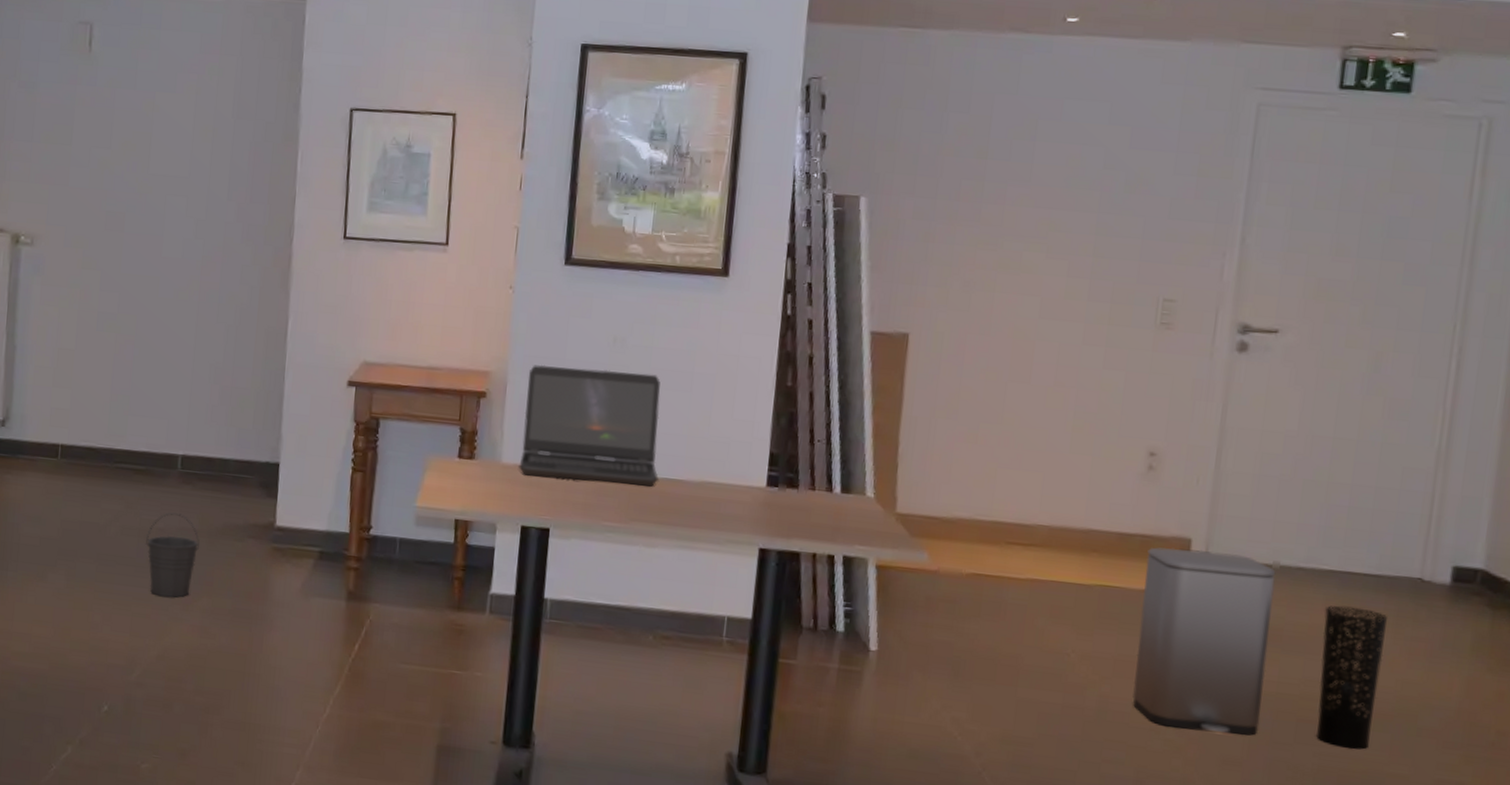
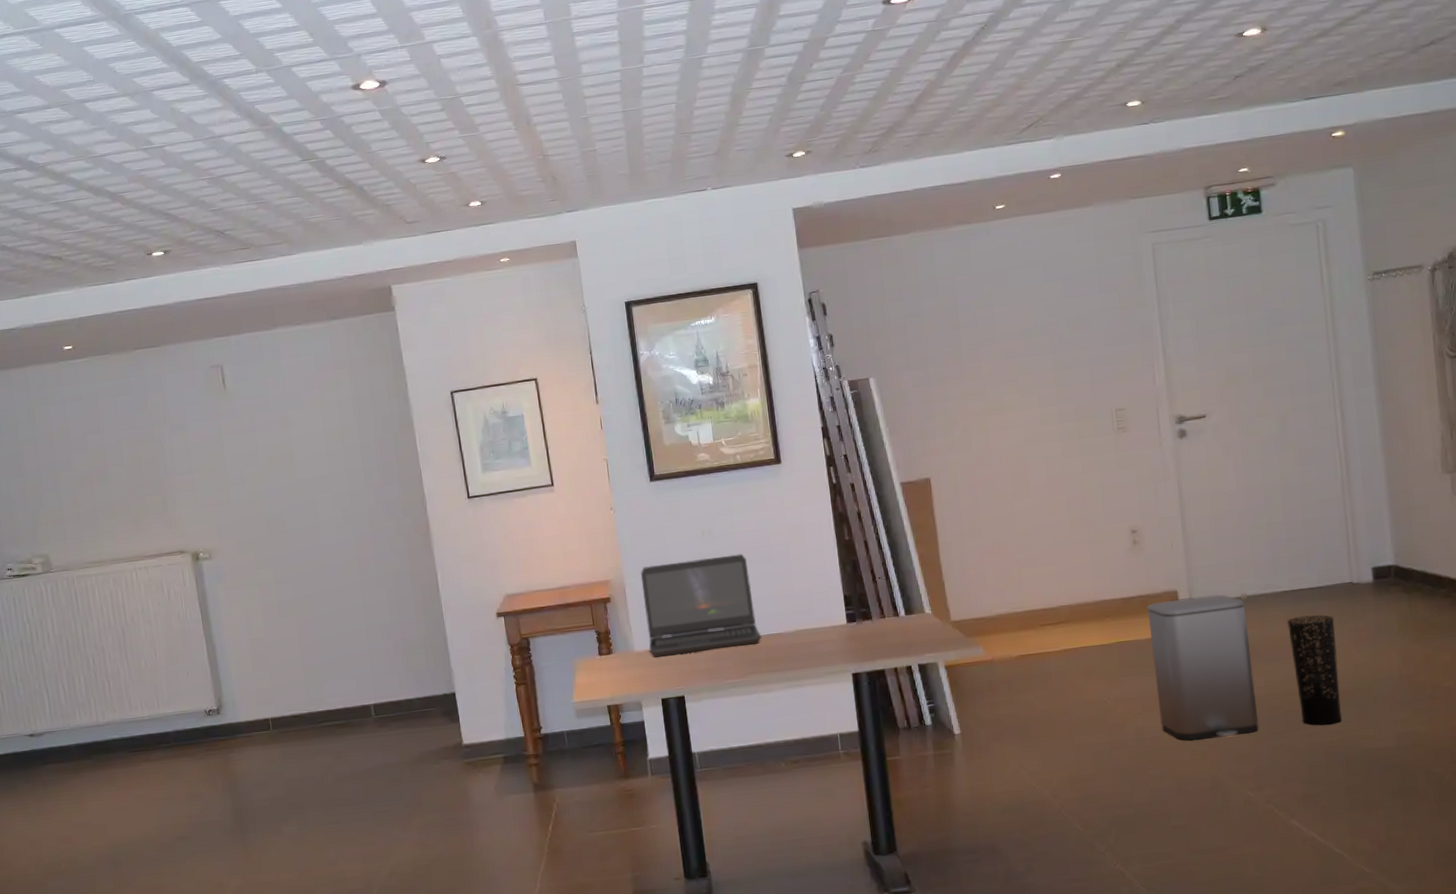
bucket: present [146,512,200,598] -> none [358,752,404,825]

